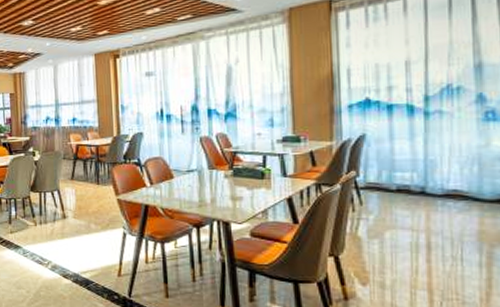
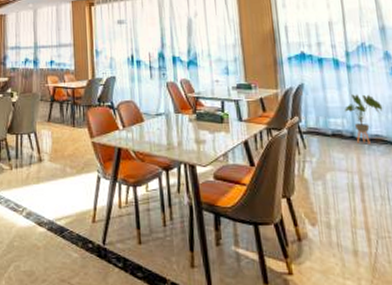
house plant: none [416,144,467,201] -> present [345,94,383,145]

